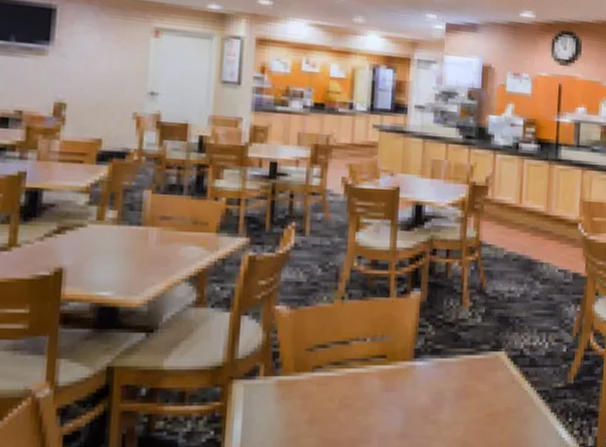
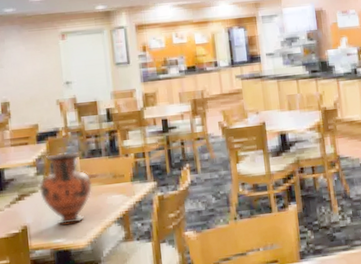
vase: none [88,181,163,274] -> present [39,152,92,225]

